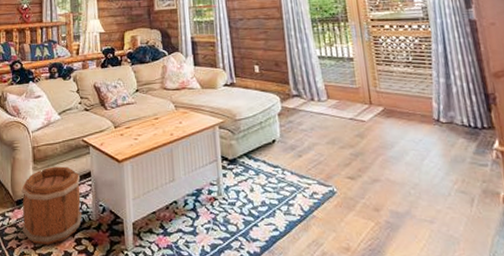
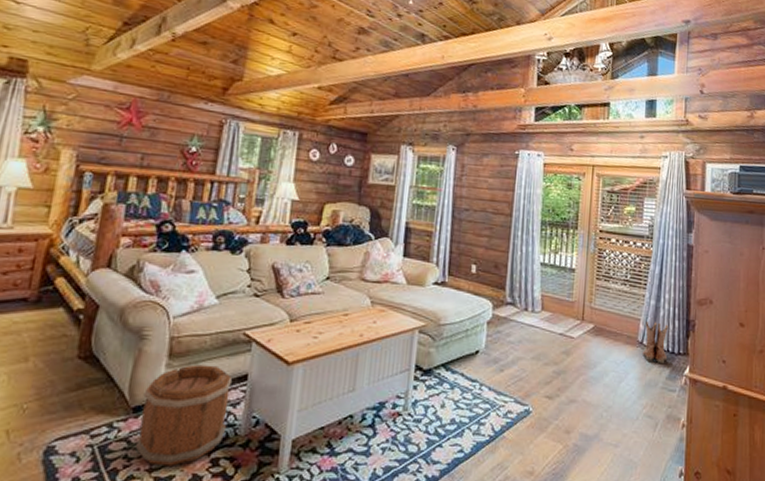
boots: none [438,99,470,140] -> present [643,321,668,364]

